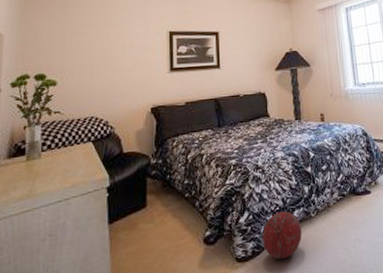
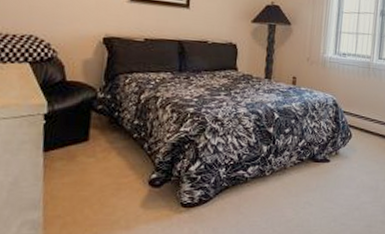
ball: present [262,211,302,260] -> none [211,166,254,211]

